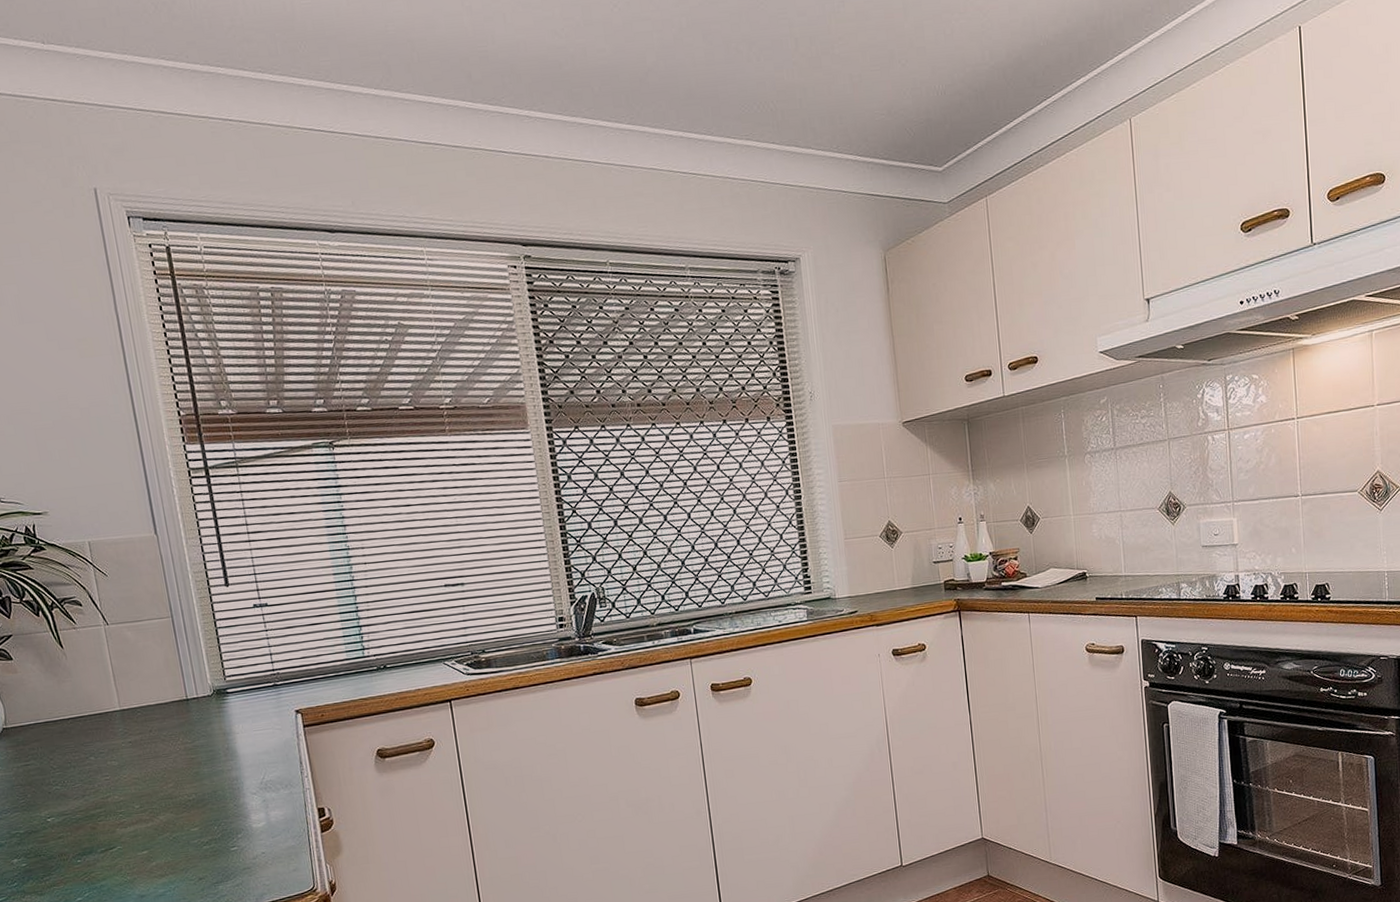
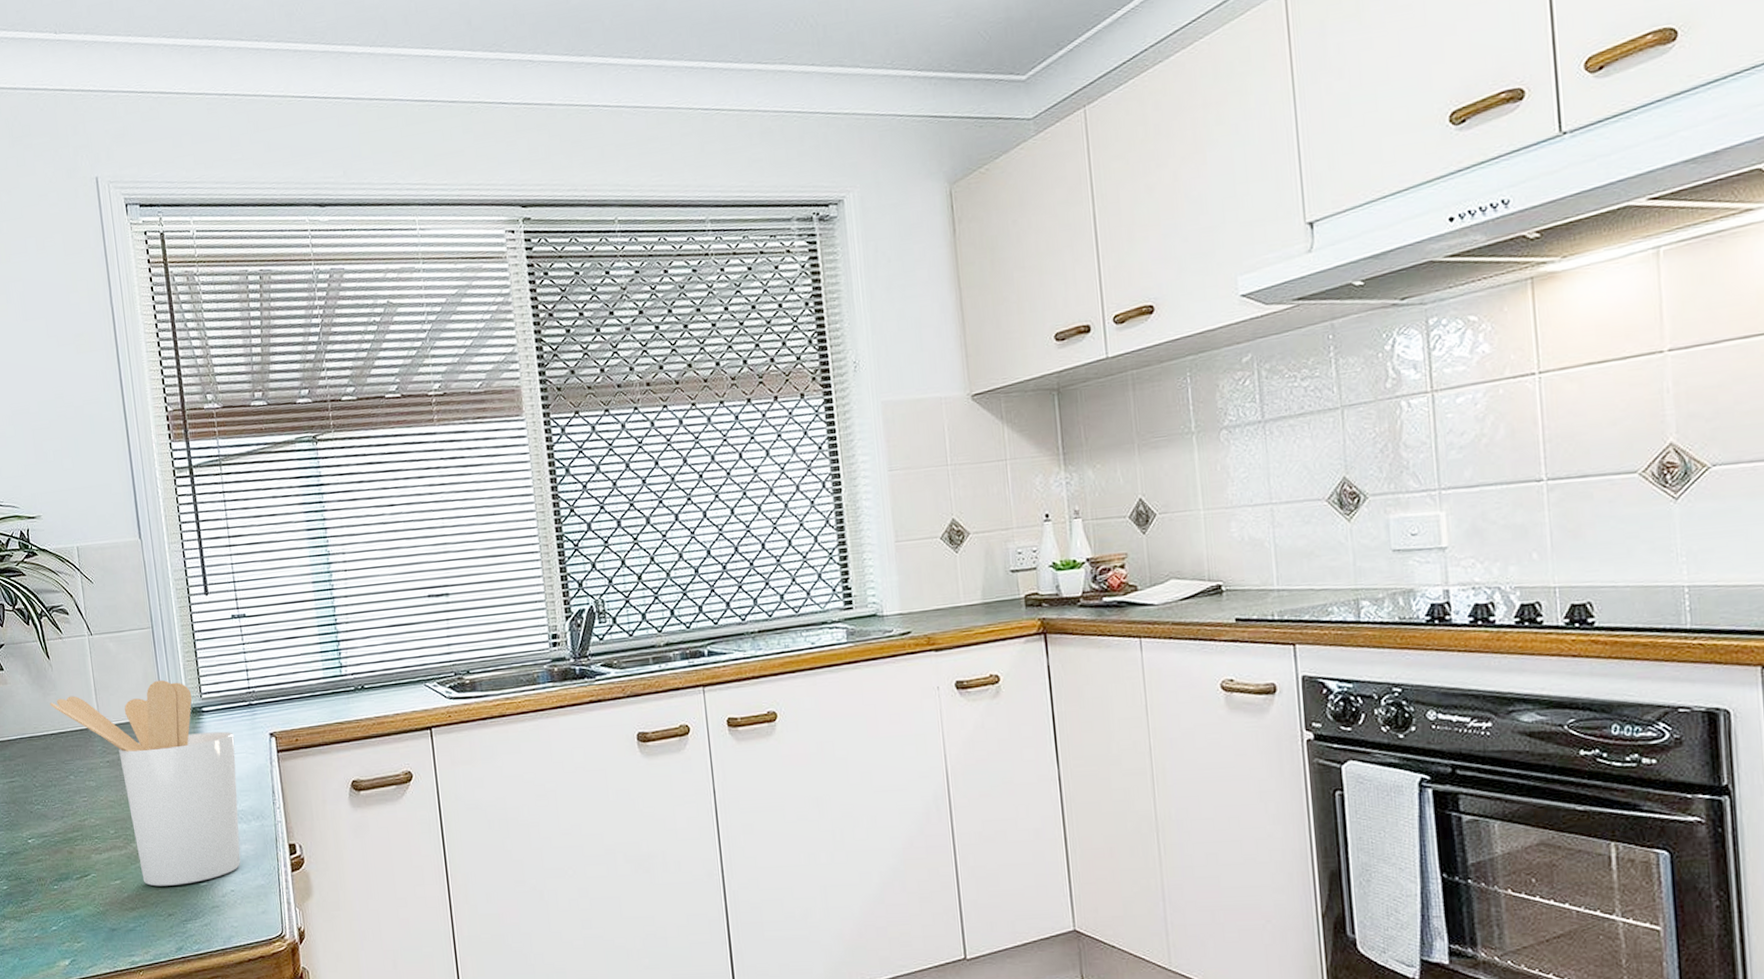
utensil holder: none [65,665,271,854] -> present [49,679,241,887]

